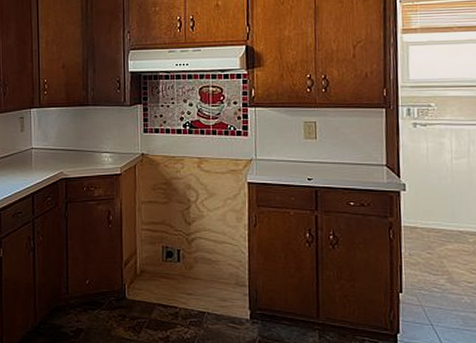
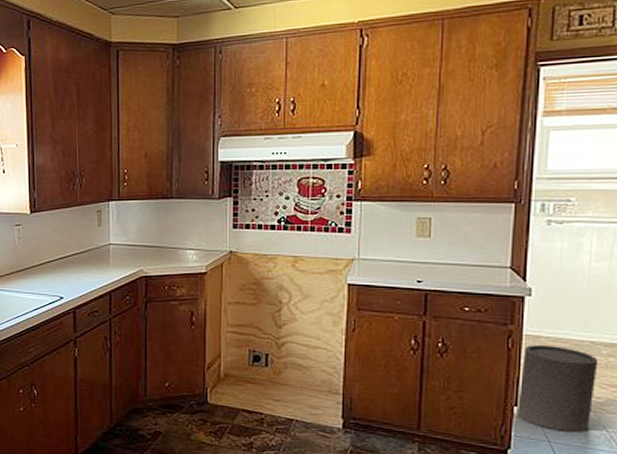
trash can: none [402,235,467,315] -> present [517,345,598,432]

